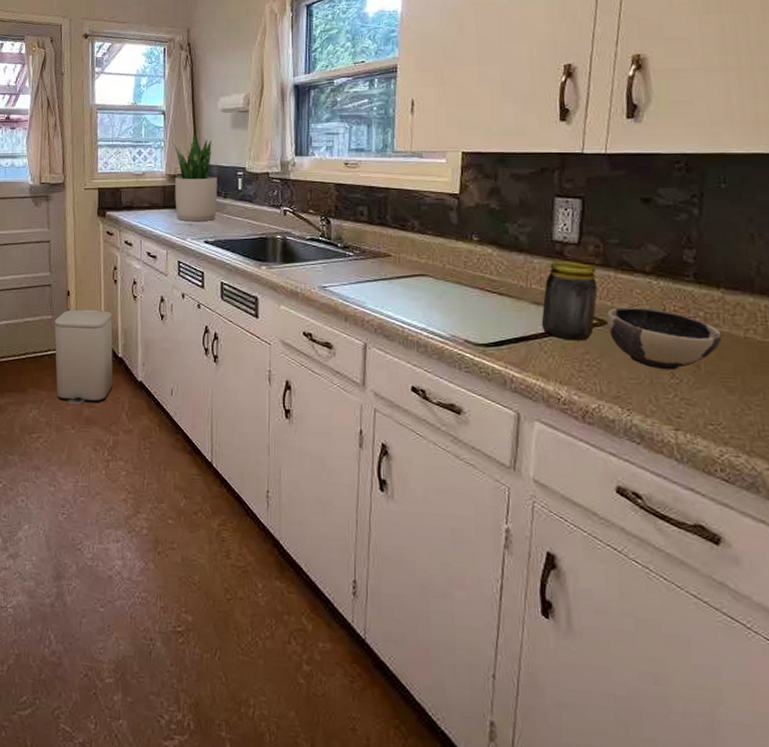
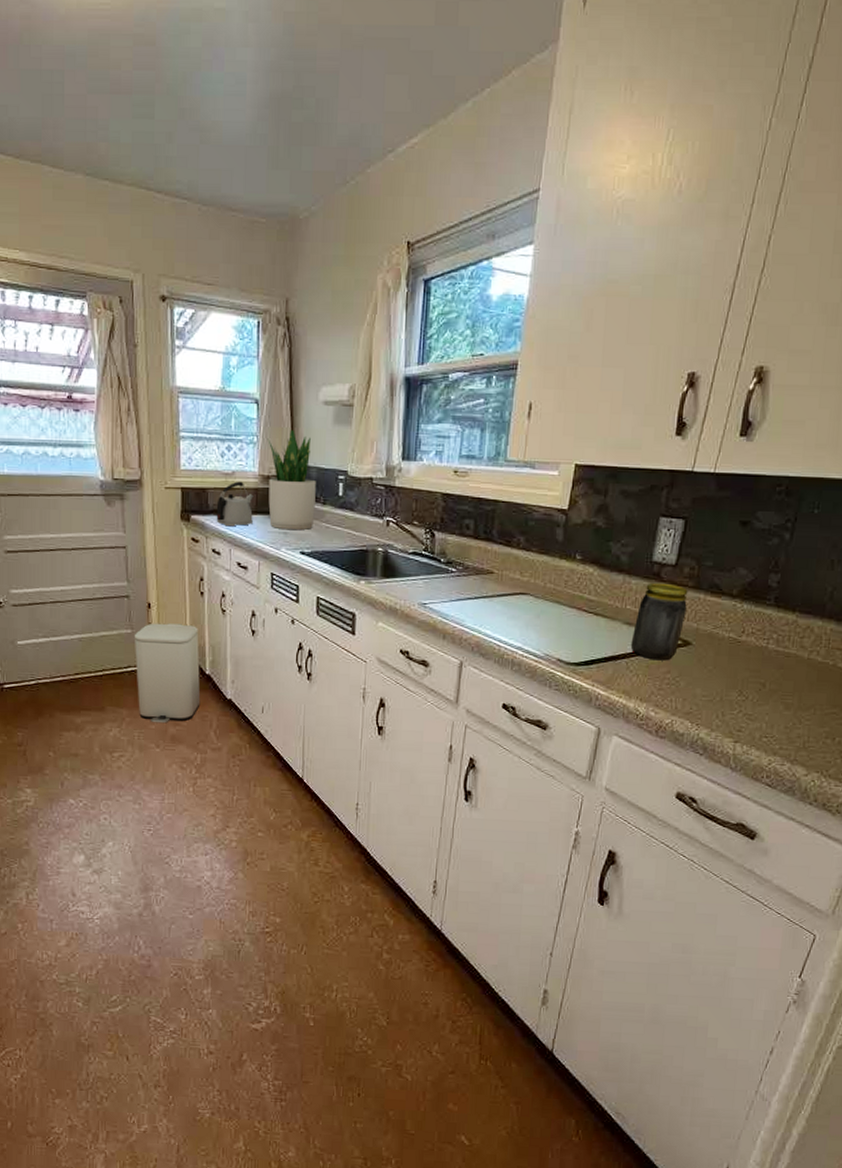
kettle: none [128,180,161,221] -> present [216,481,253,527]
bowl: present [607,307,722,370] -> none [690,629,789,689]

